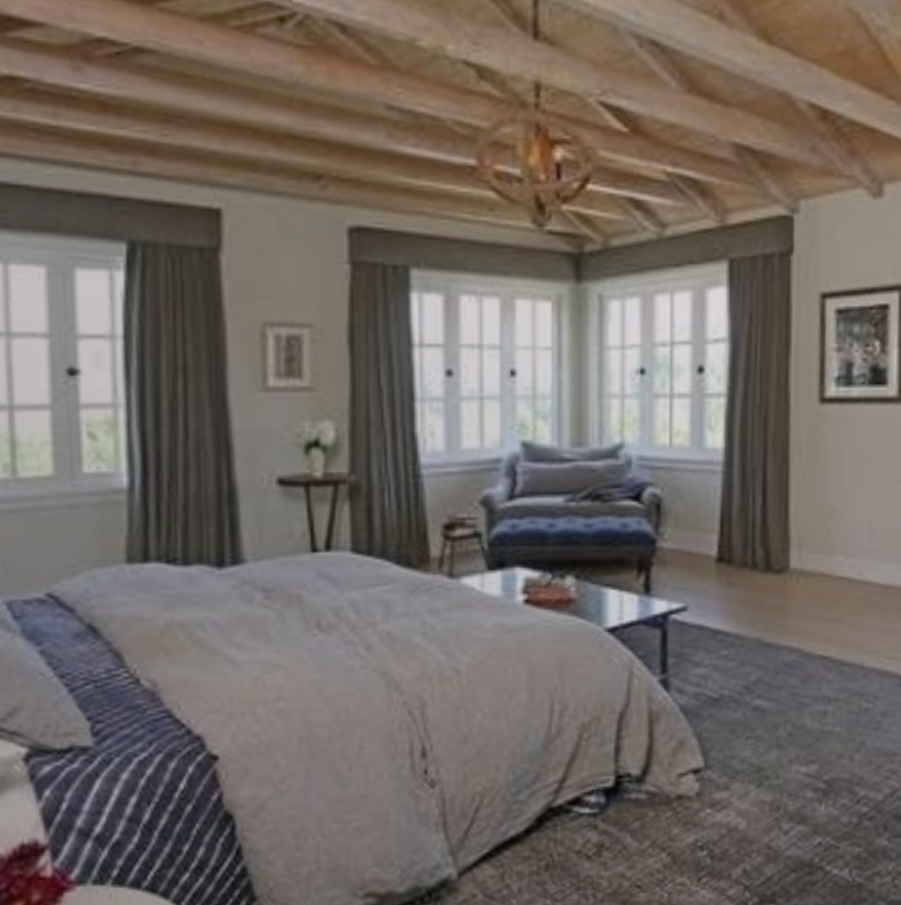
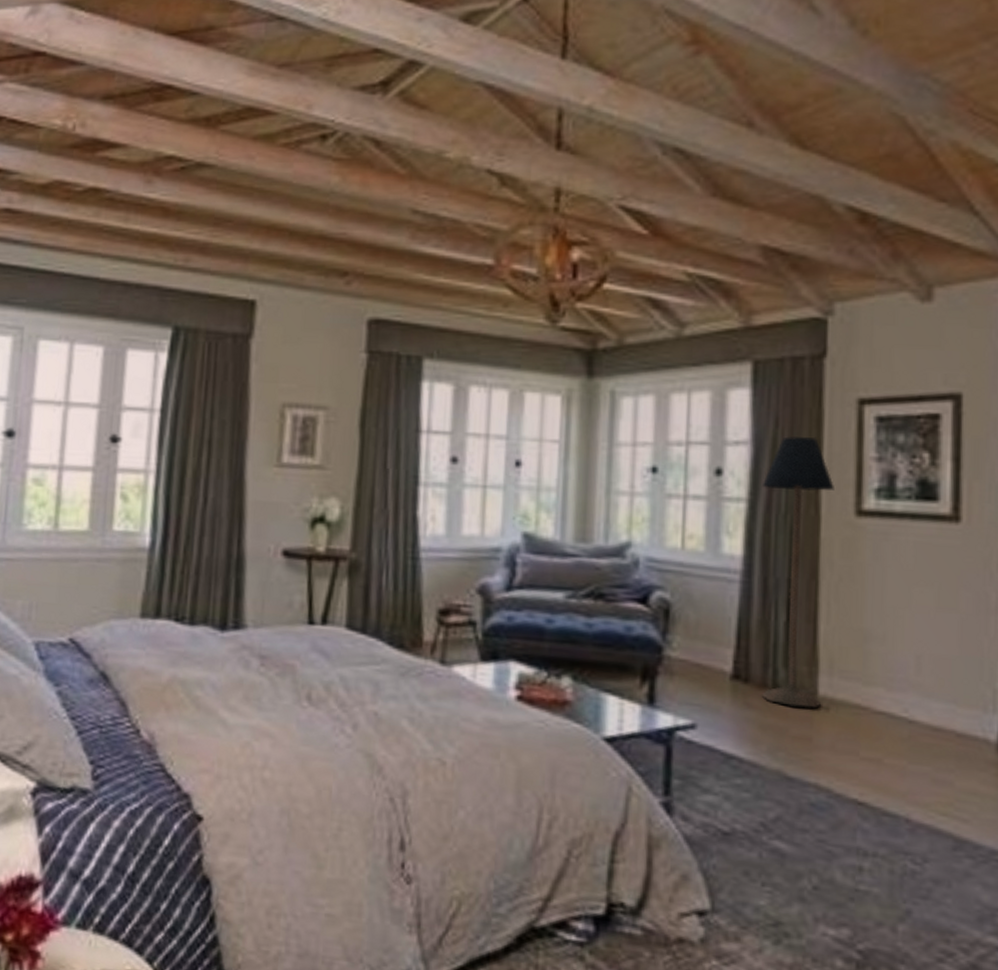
floor lamp: none [740,332,801,581] -> present [762,436,834,709]

